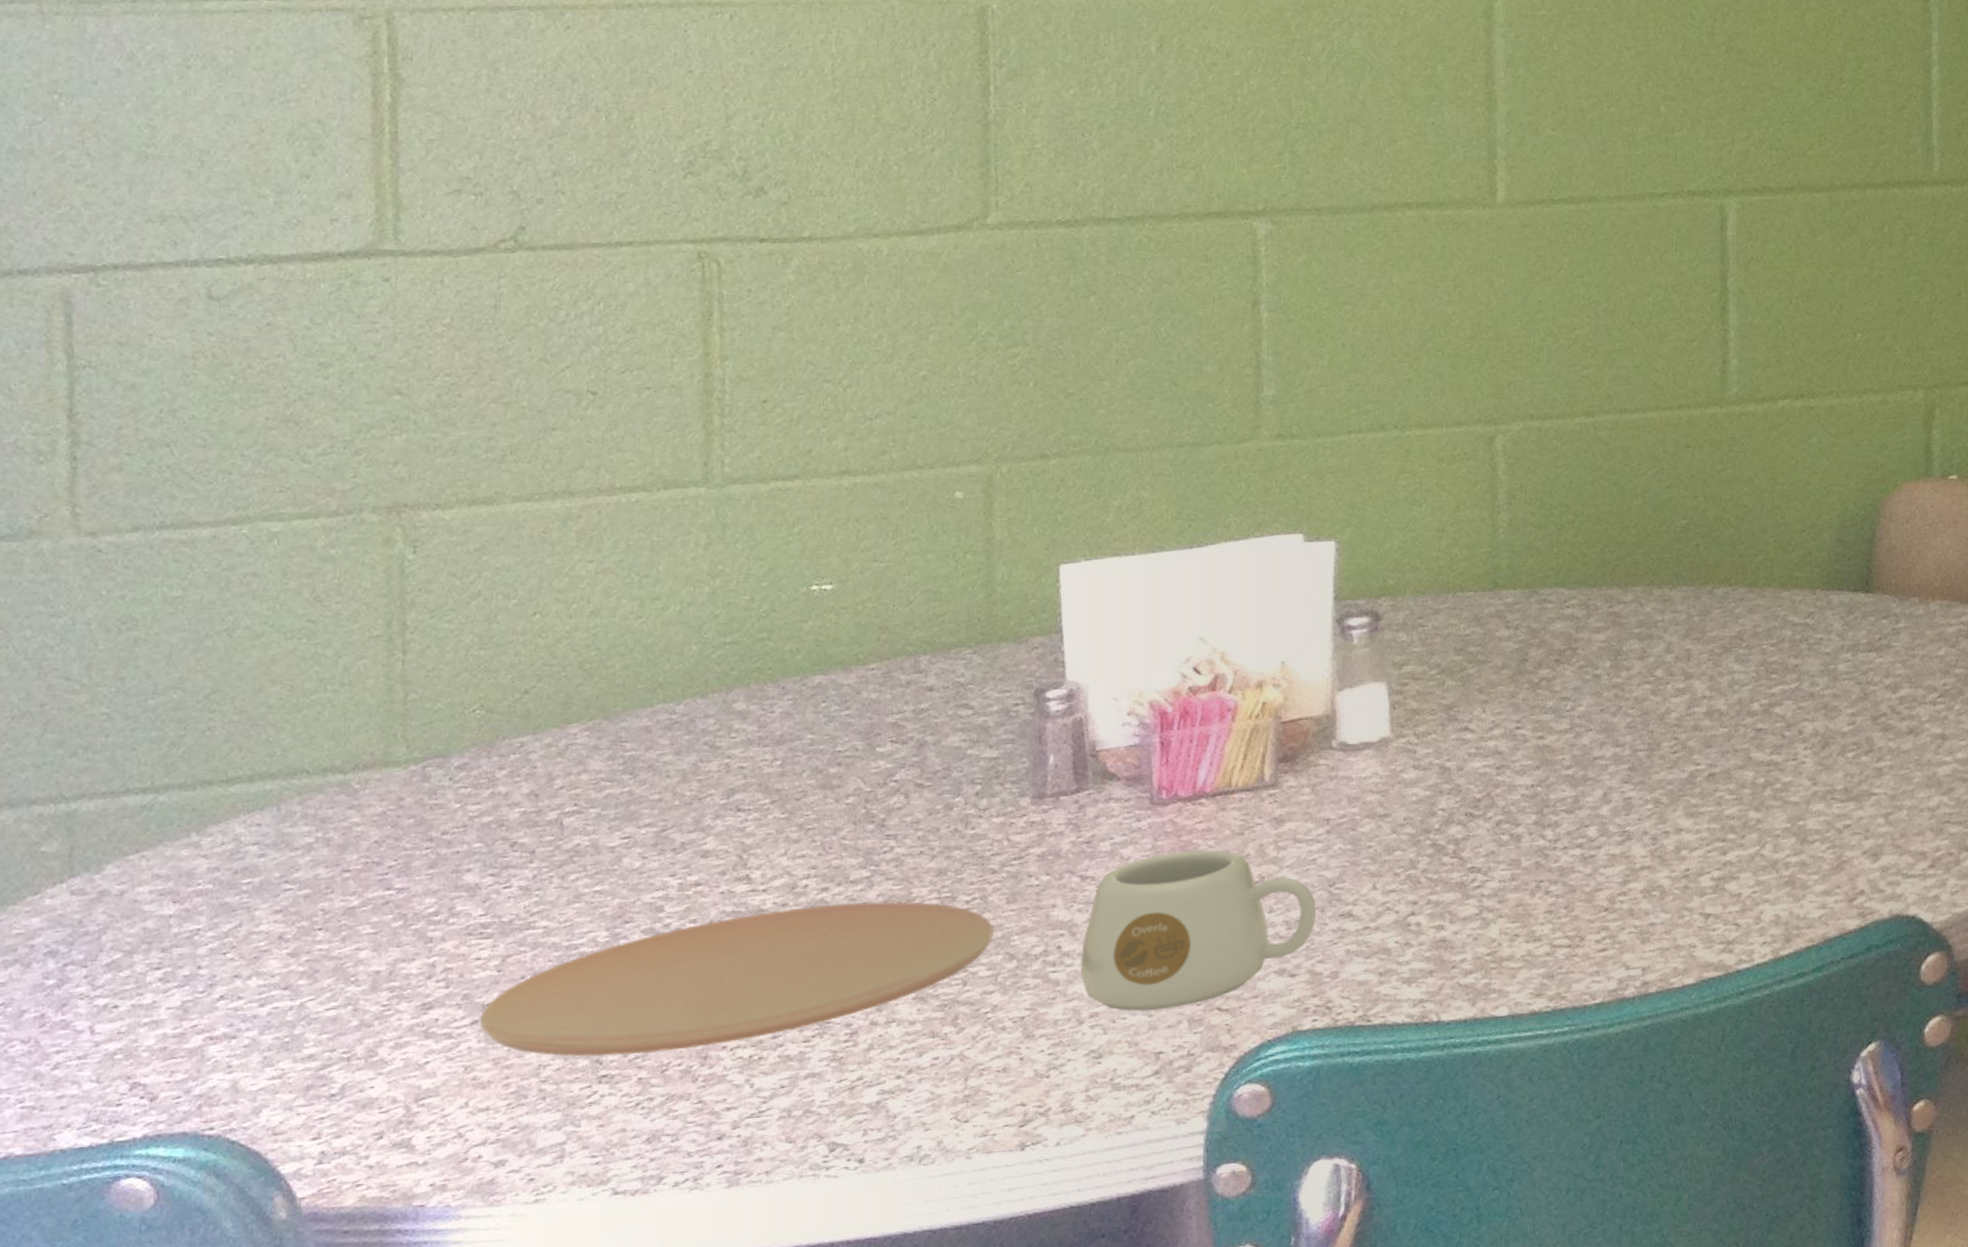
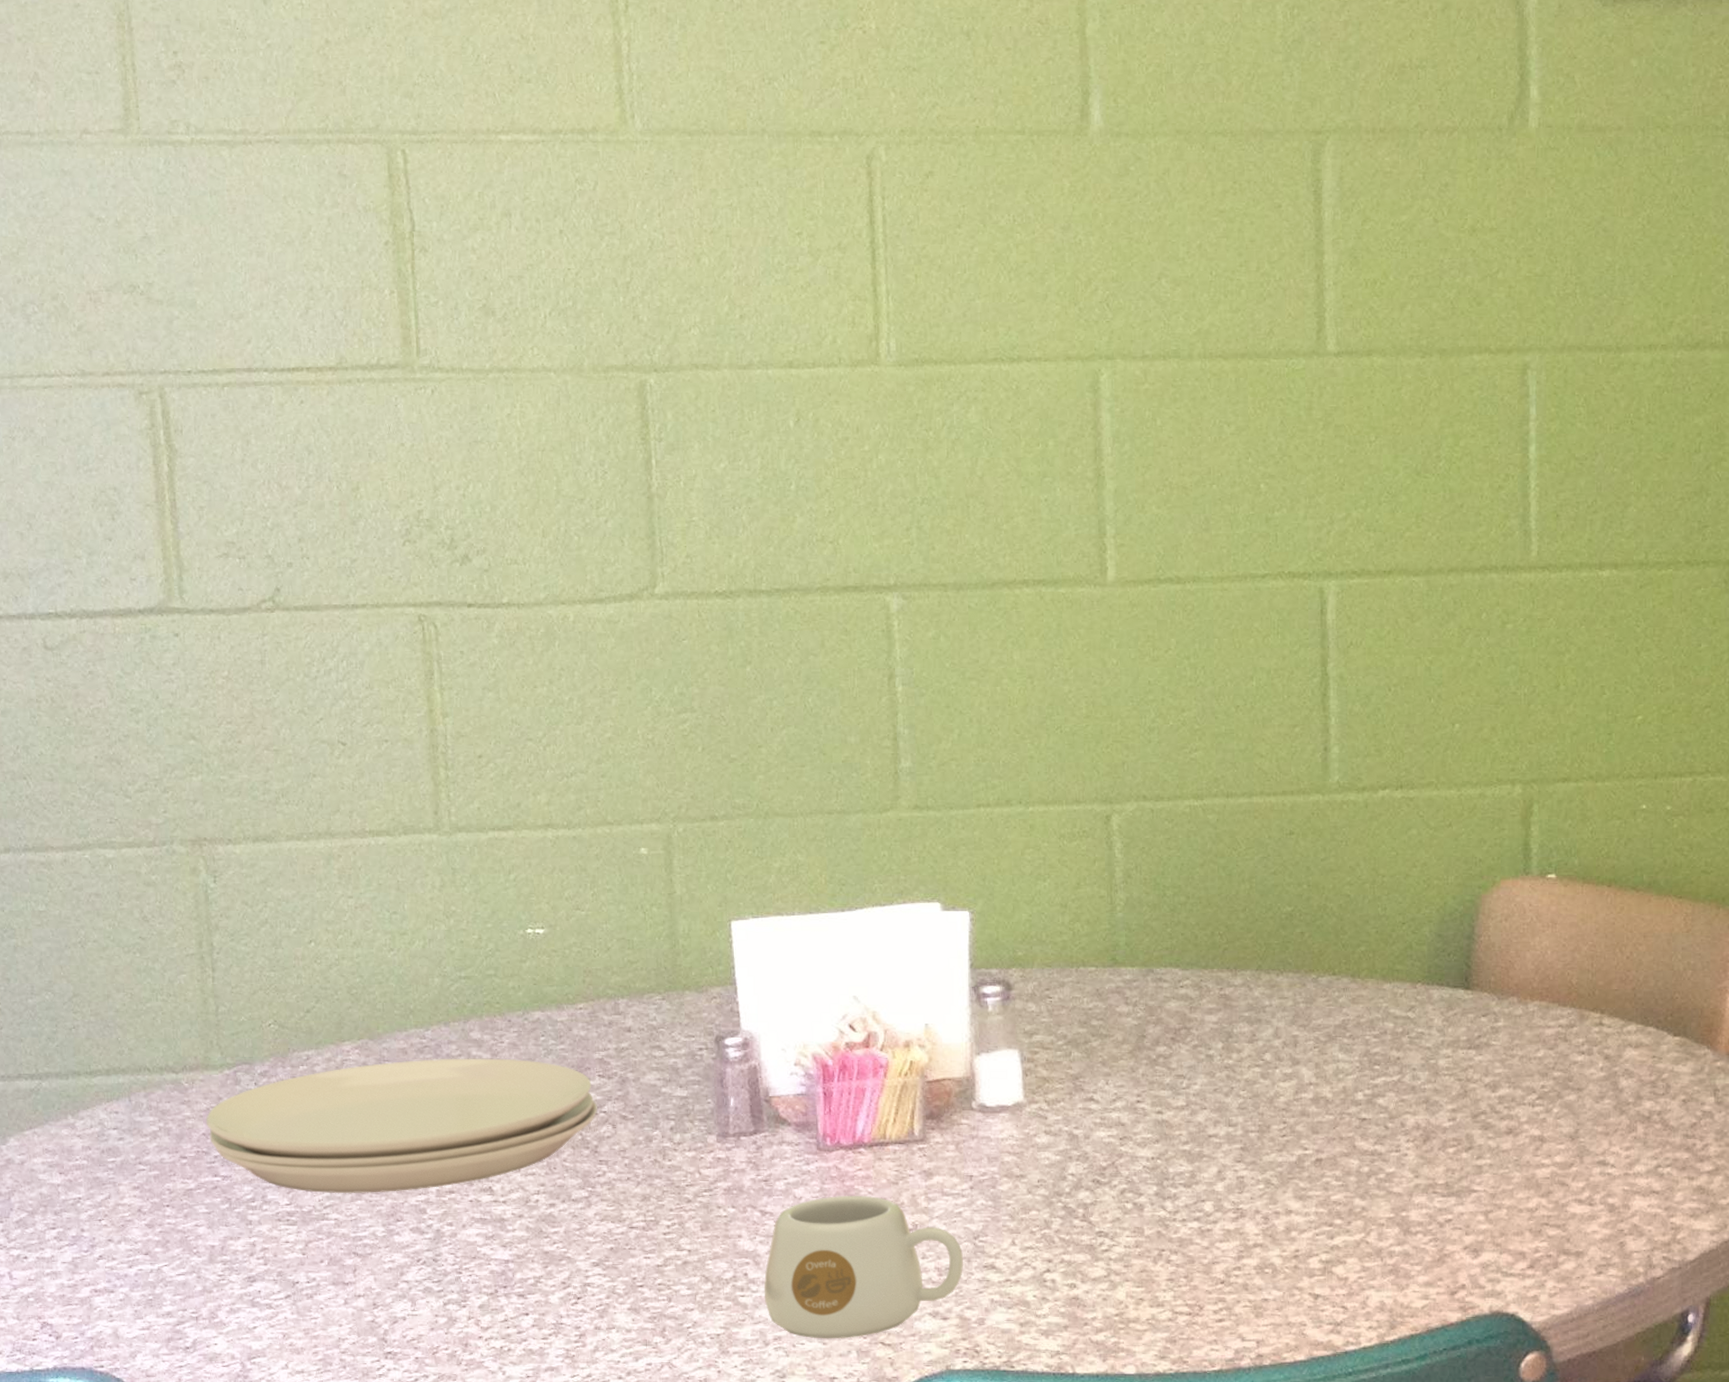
plate: none [379,729,887,898] -> present [205,1058,597,1194]
plate: present [479,901,994,1057] -> none [291,1218,691,1337]

